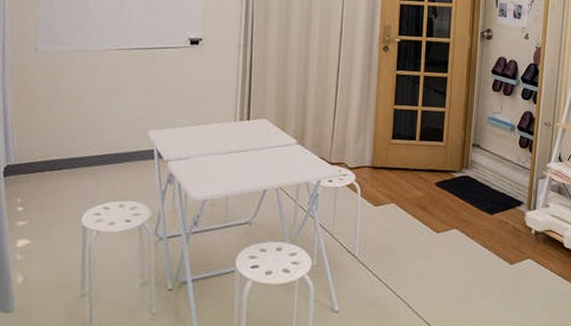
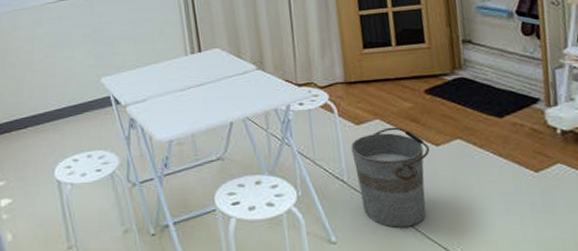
bucket: none [366,211,430,302] -> present [351,127,429,228]

